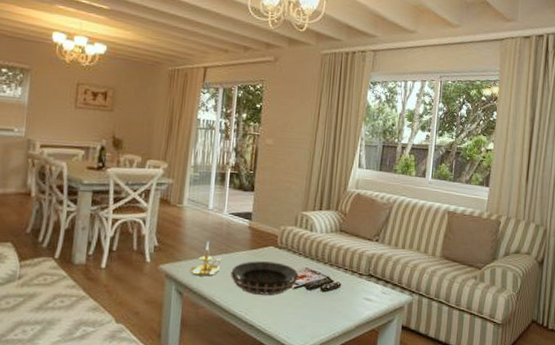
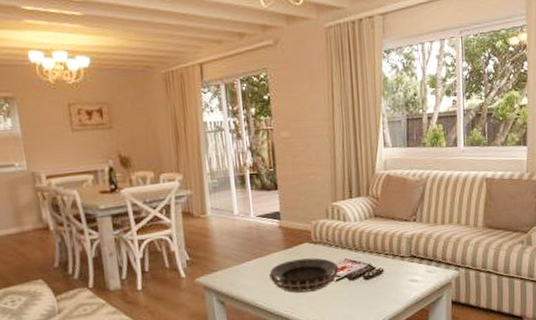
candle holder: present [189,241,222,277] -> none [227,248,258,284]

